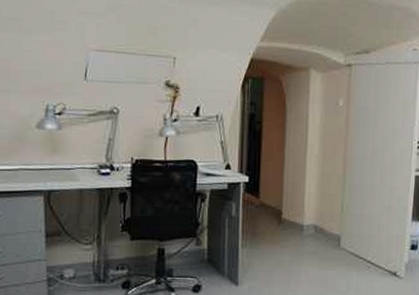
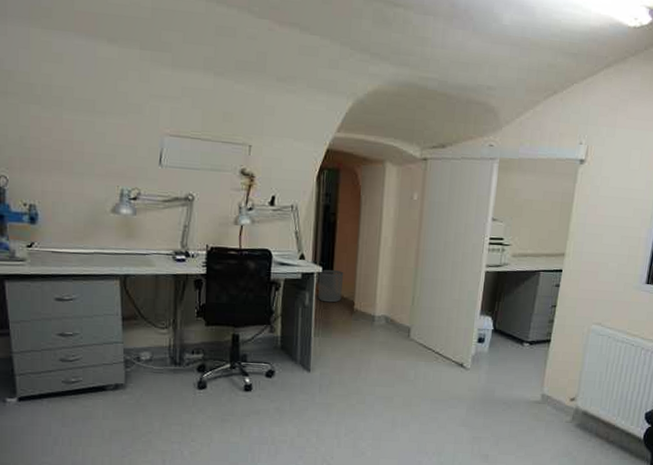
waste bin: none [244,179,271,213] -> present [318,270,344,303]

